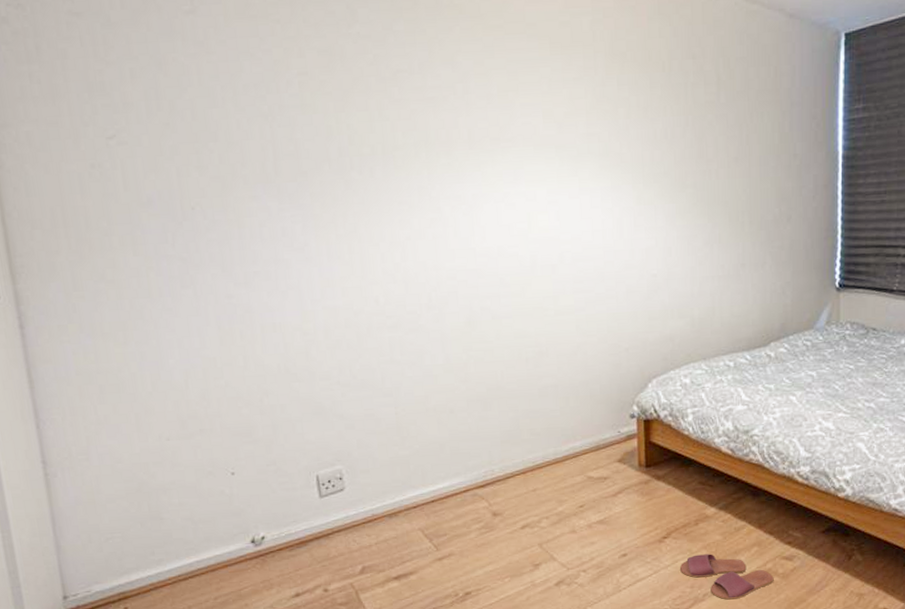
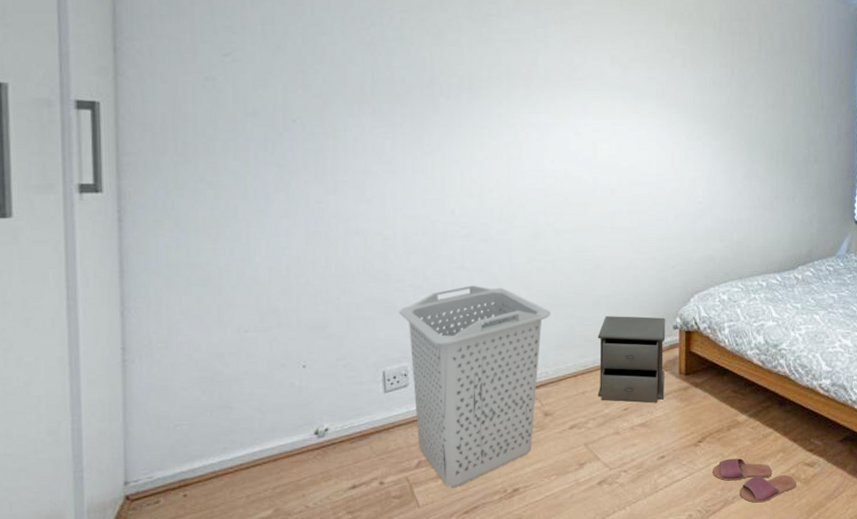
laundry basket: none [327,380,494,592] -> present [399,285,552,487]
nightstand: none [545,406,623,499] -> present [597,316,666,403]

